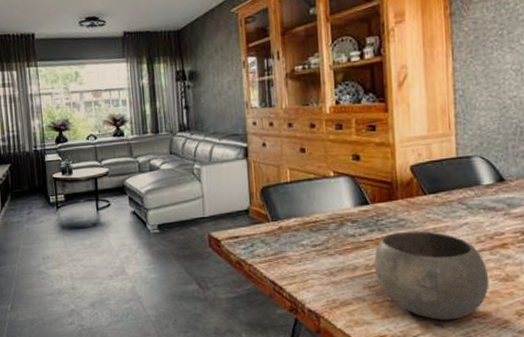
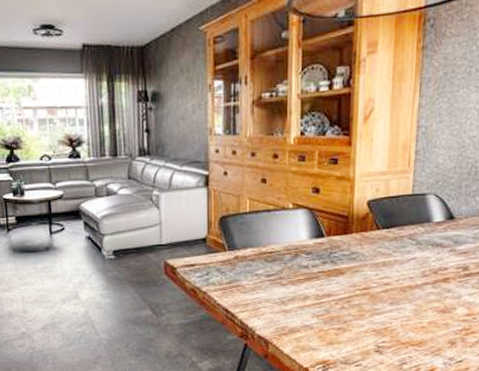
bowl: present [374,230,489,320] -> none [324,264,429,347]

